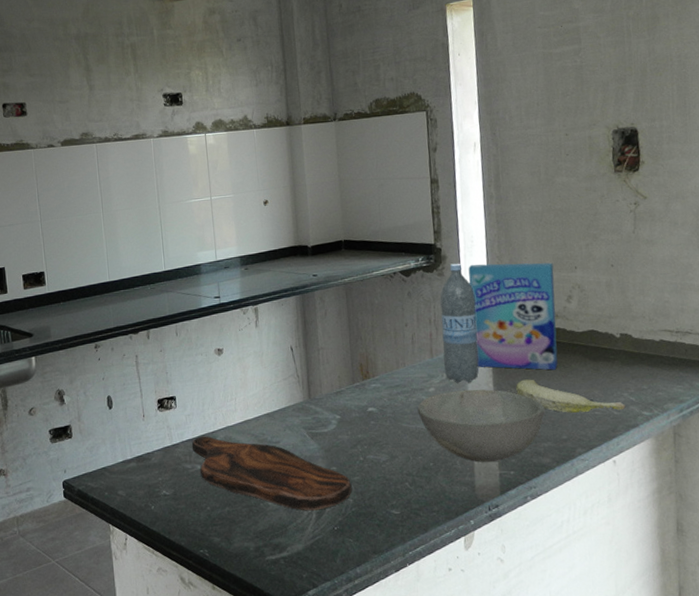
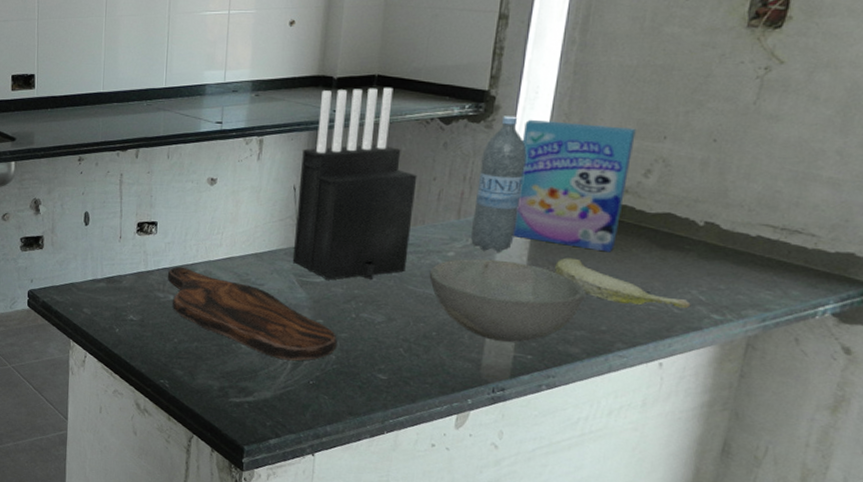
knife block: none [293,249,397,429] -> present [292,87,418,280]

